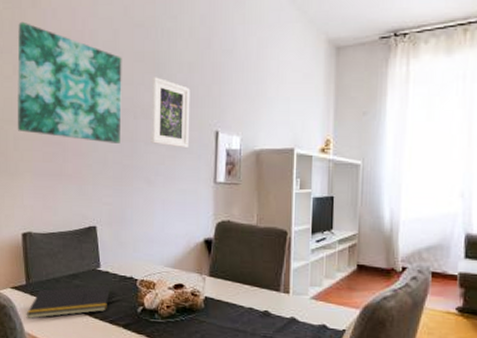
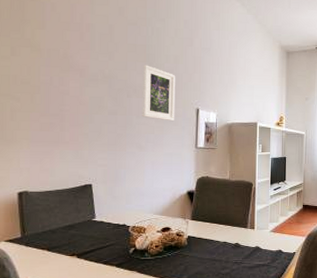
wall art: present [17,21,122,143] -> none [14,11,117,116]
notepad: present [26,285,110,319] -> none [21,232,104,268]

